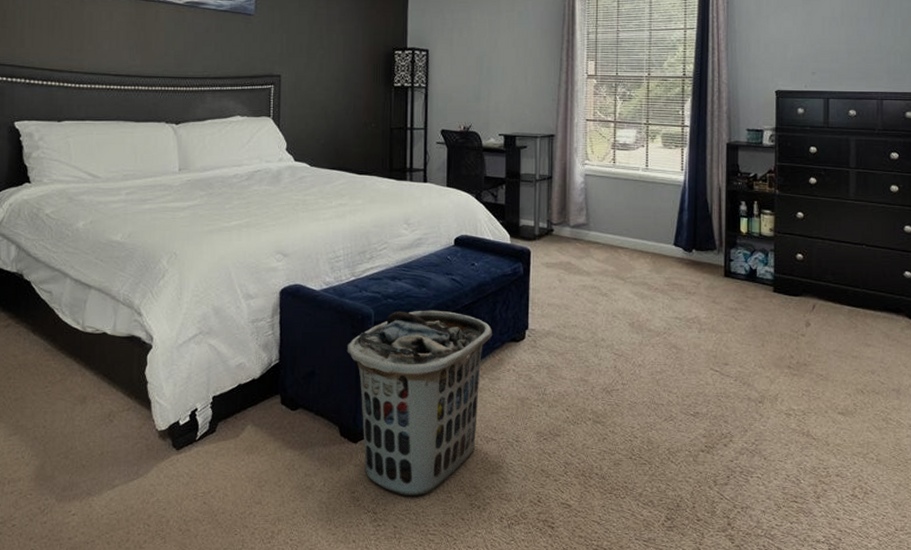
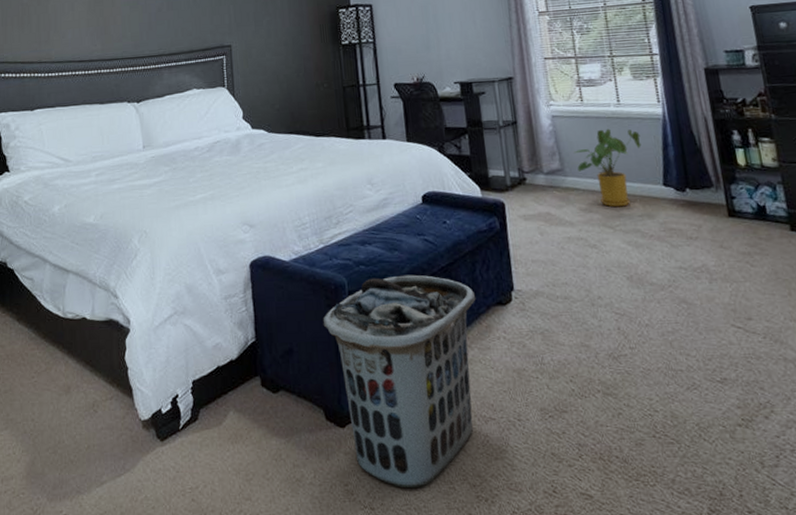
house plant: none [600,190,661,262] -> present [574,128,642,207]

